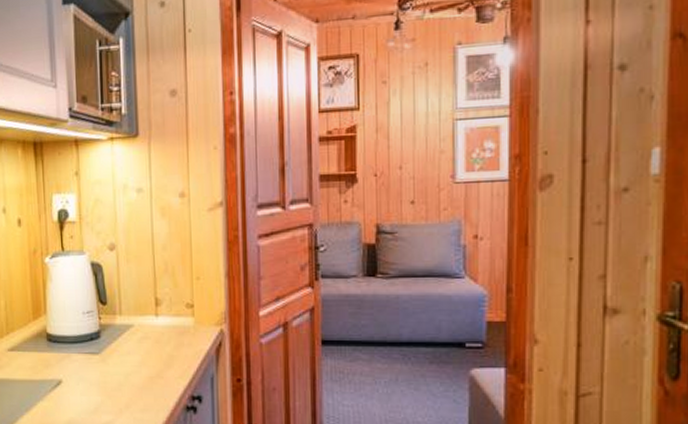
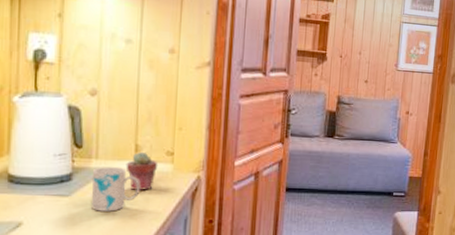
mug: none [118,323,164,369] -> present [92,167,141,212]
potted succulent: none [148,305,179,346] -> present [126,151,158,190]

